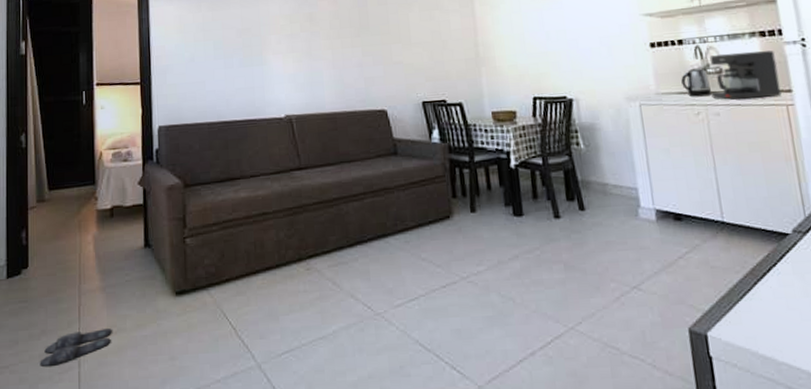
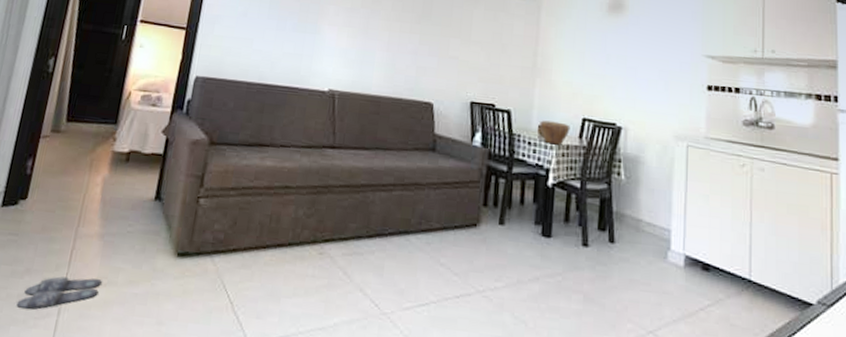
bowl: none [492,105,523,128] -> present [539,120,570,145]
kettle: present [681,68,713,97] -> none [732,119,761,150]
coffee maker: present [709,50,782,100] -> none [759,109,828,163]

